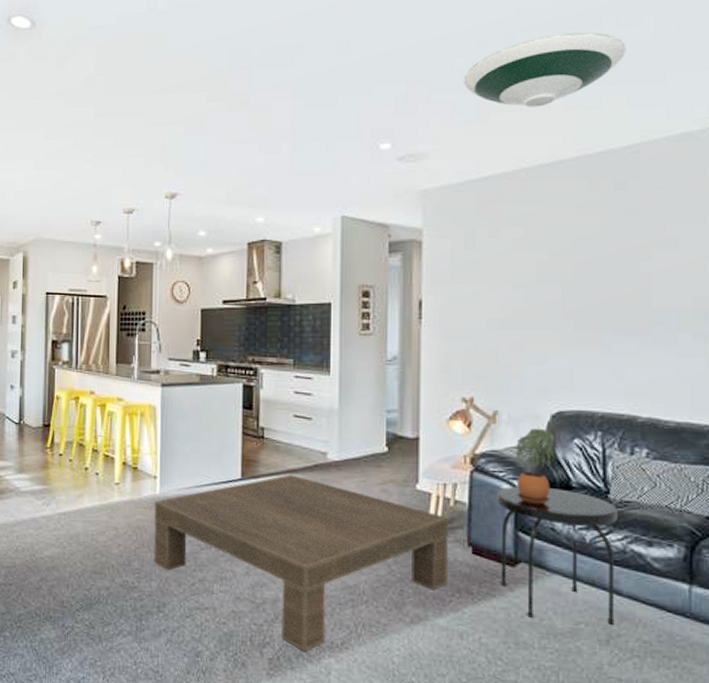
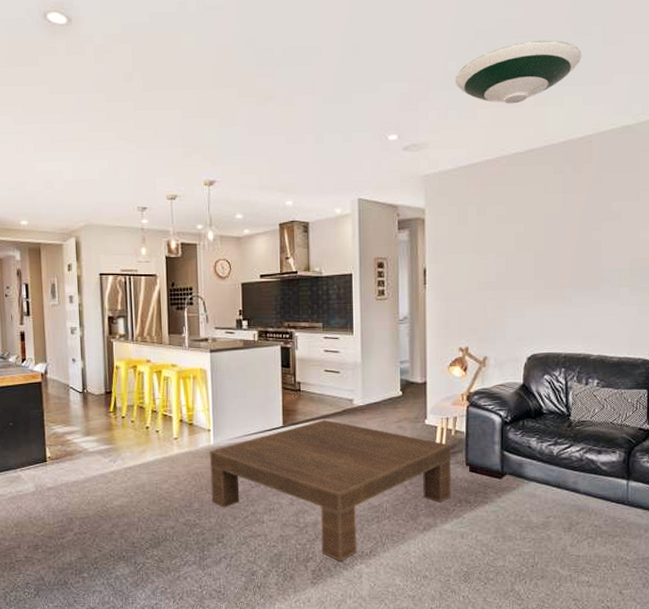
side table: present [495,486,617,625] -> none [486,415,576,516]
potted plant: present [514,428,557,505] -> none [500,368,532,429]

